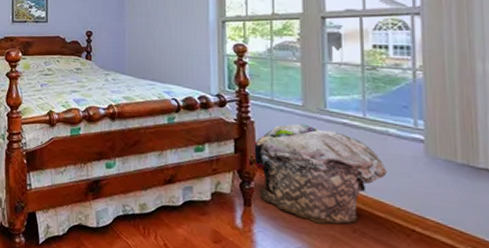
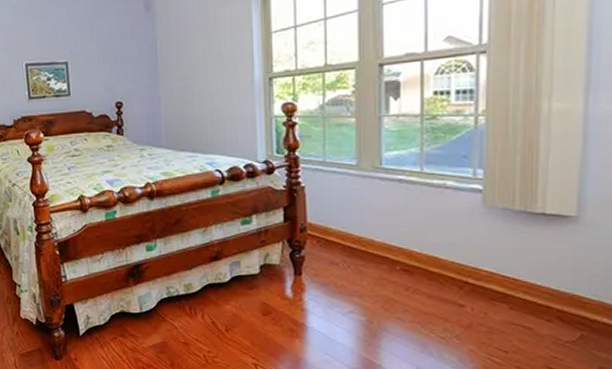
laundry basket: present [252,124,387,225] -> none [303,184,442,286]

